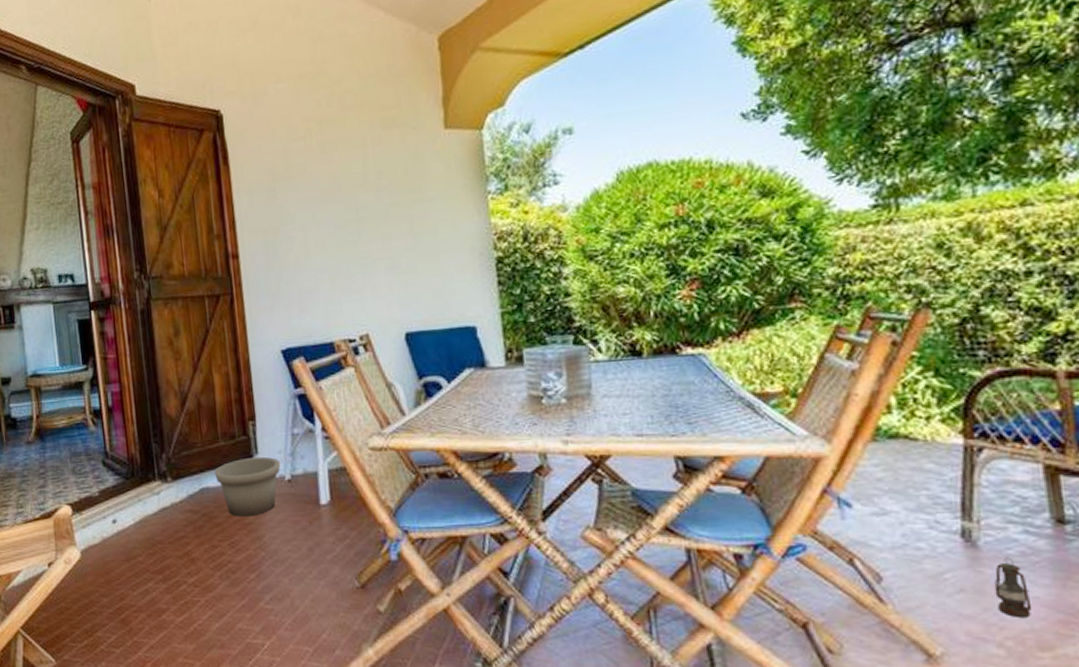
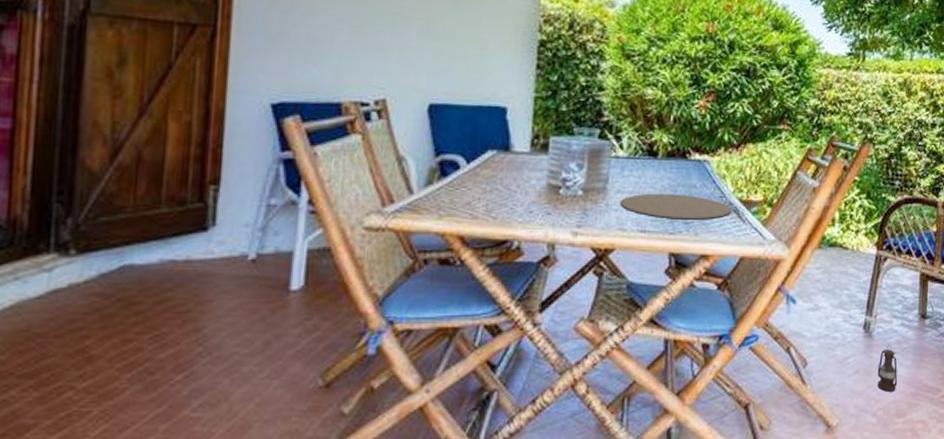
pot: present [214,456,281,517] -> none [146,229,246,303]
placemat: none [608,393,745,420] -> present [620,193,732,220]

